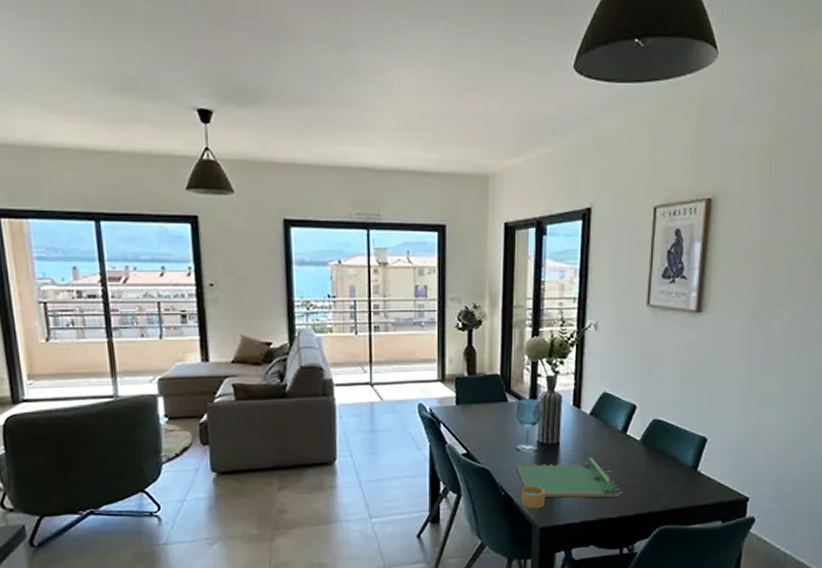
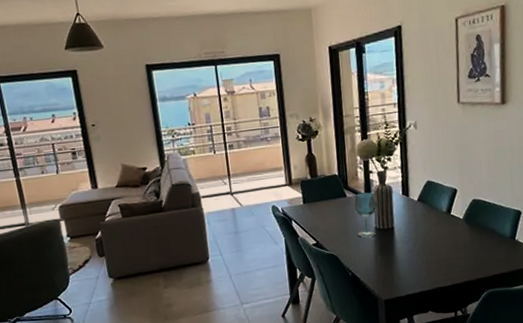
placemat: present [516,458,624,509] -> none [359,237,453,285]

